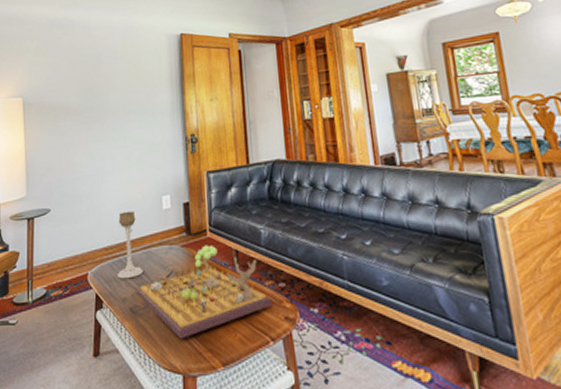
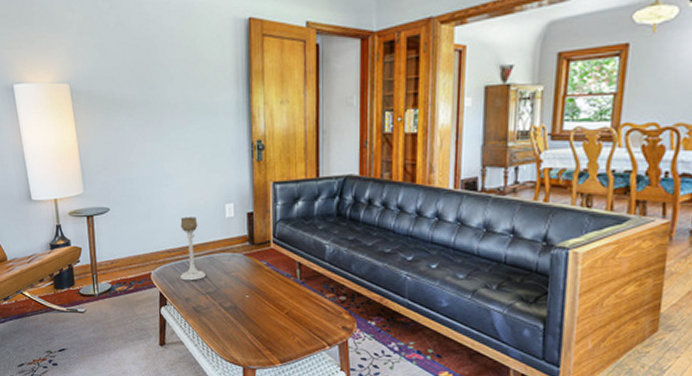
gameboard: present [137,245,272,339] -> none [200,255,332,337]

